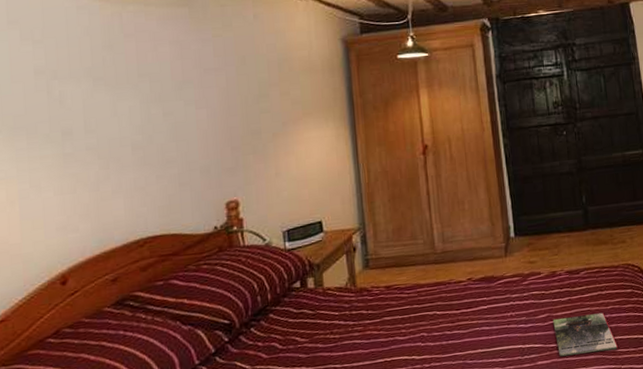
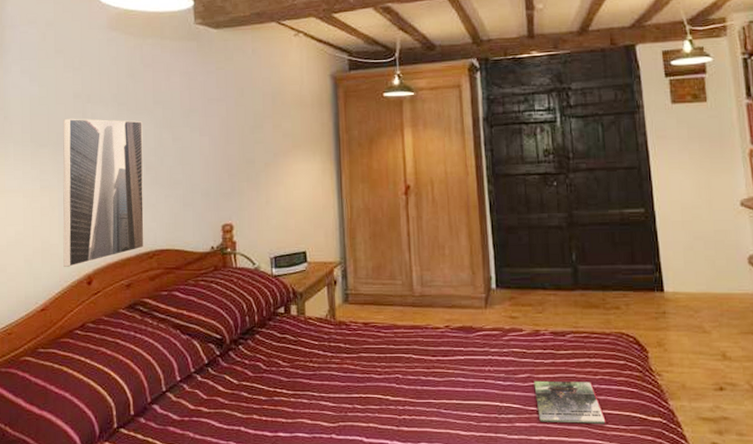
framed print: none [21,96,133,269] -> present [63,118,144,268]

